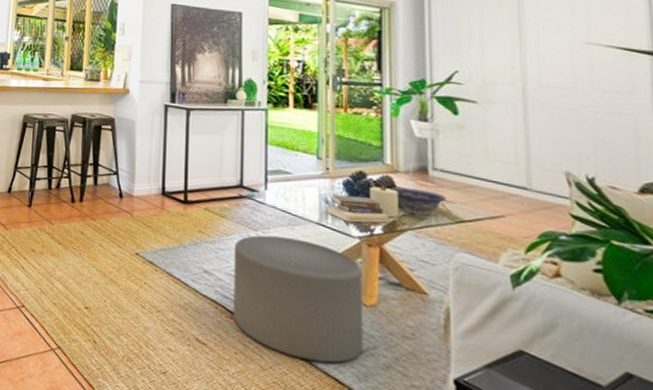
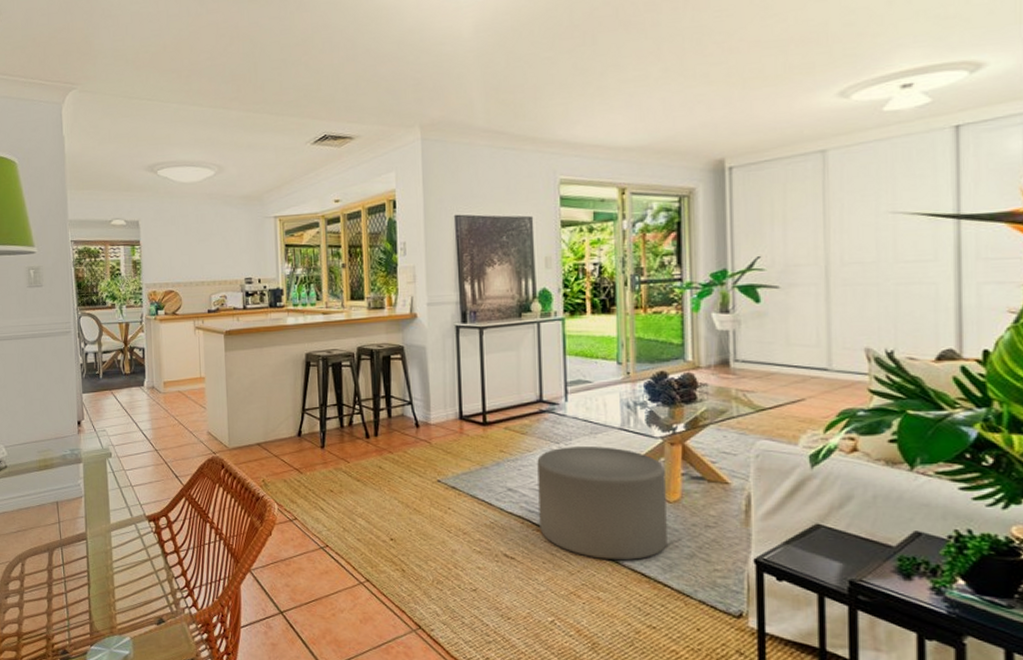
books: present [327,194,389,224] -> none [629,396,691,424]
candle: present [370,183,399,218] -> none [672,381,701,414]
decorative bowl: present [389,187,447,216] -> none [690,382,748,408]

